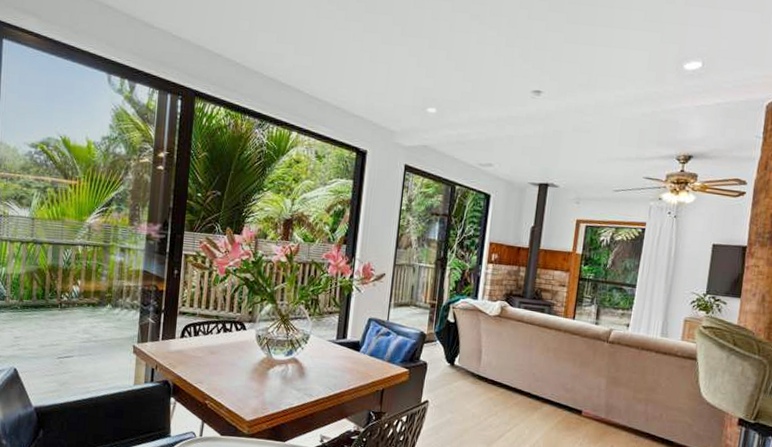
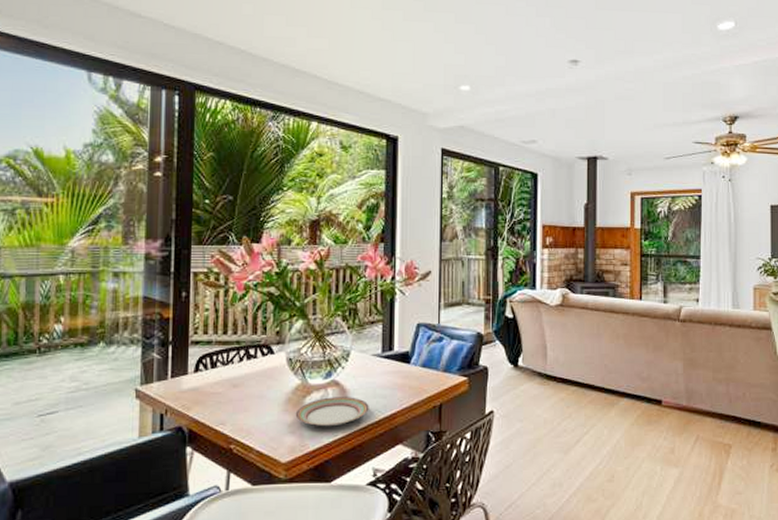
plate: none [260,371,322,397] -> present [295,397,369,427]

